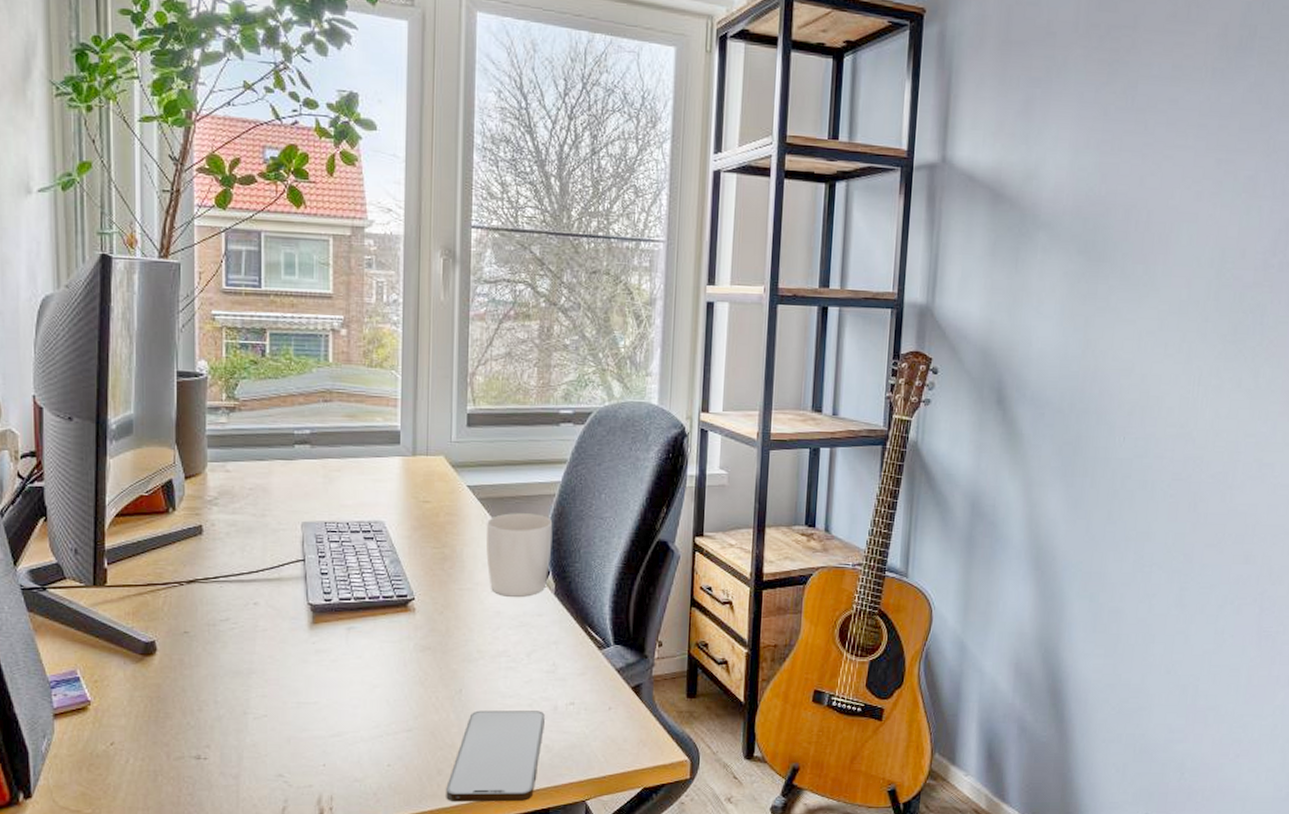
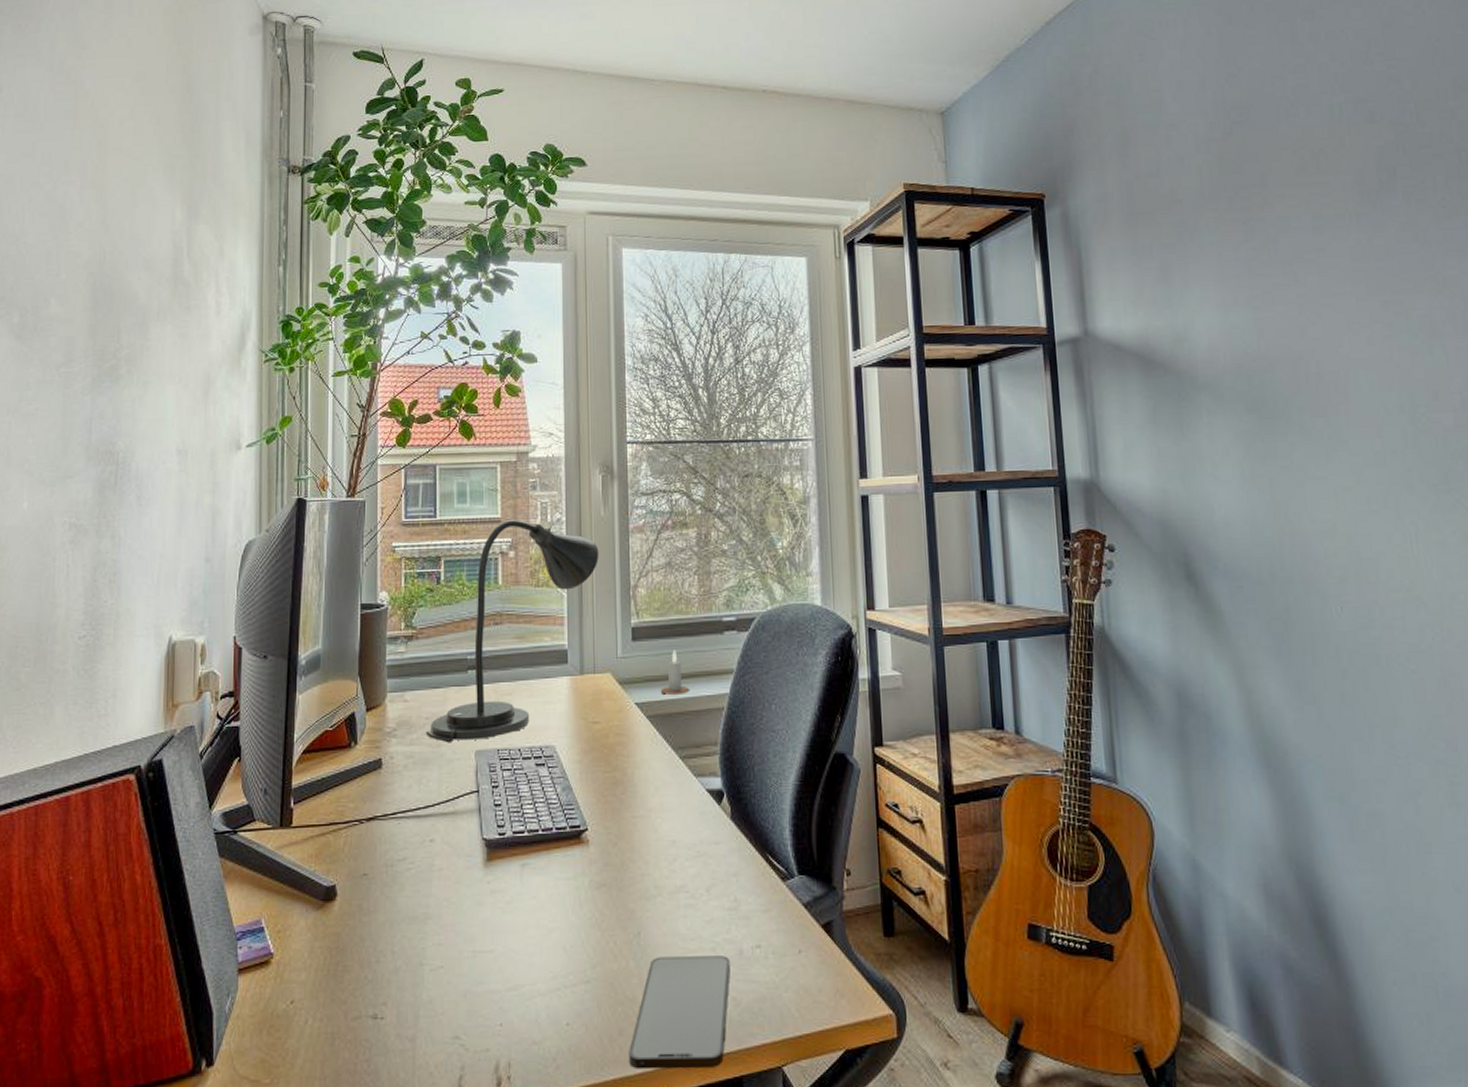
desk lamp: none [249,297,437,514] -> present [425,520,599,743]
mug: present [486,513,553,597] -> none [657,729,725,823]
candle: none [493,438,522,481] -> present [660,650,689,696]

